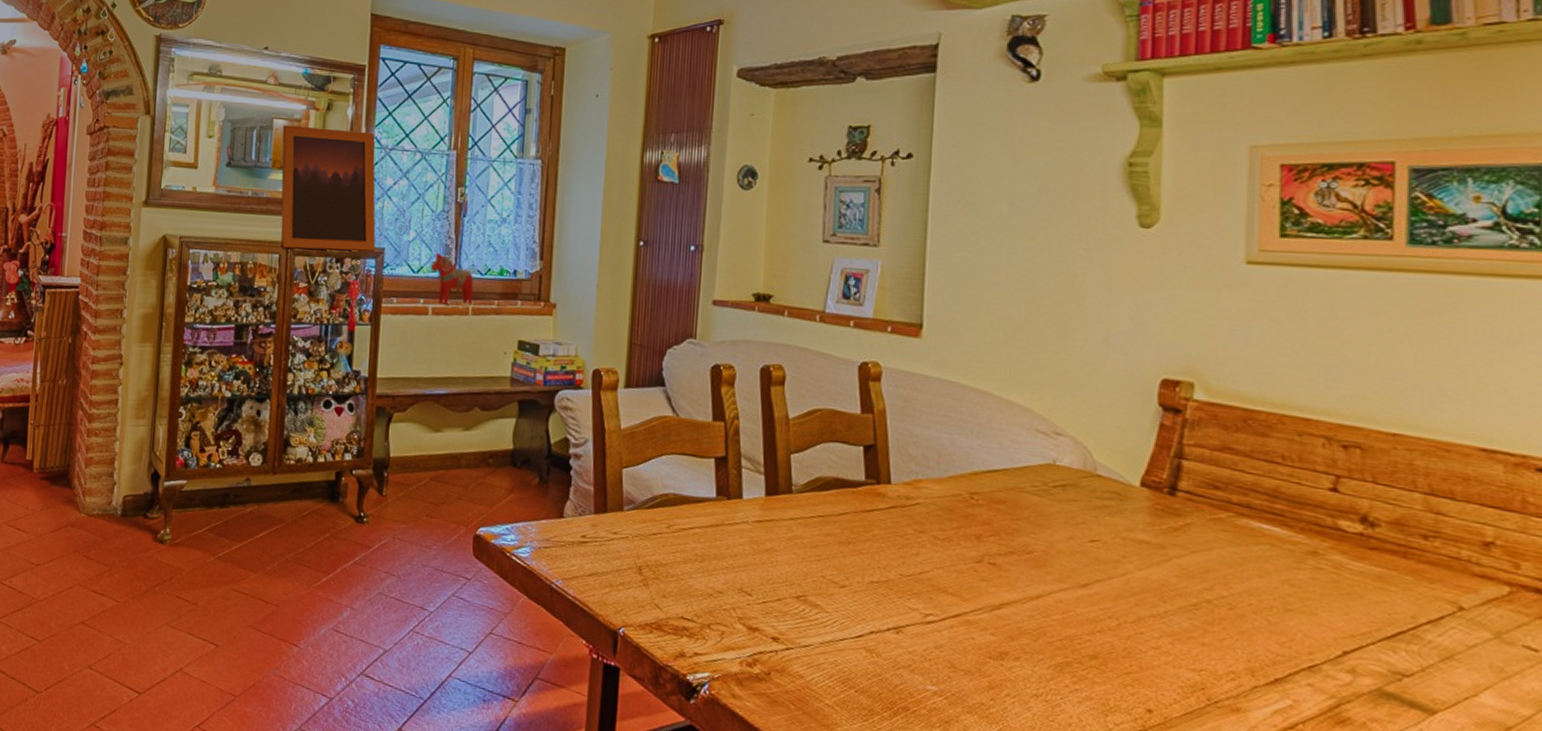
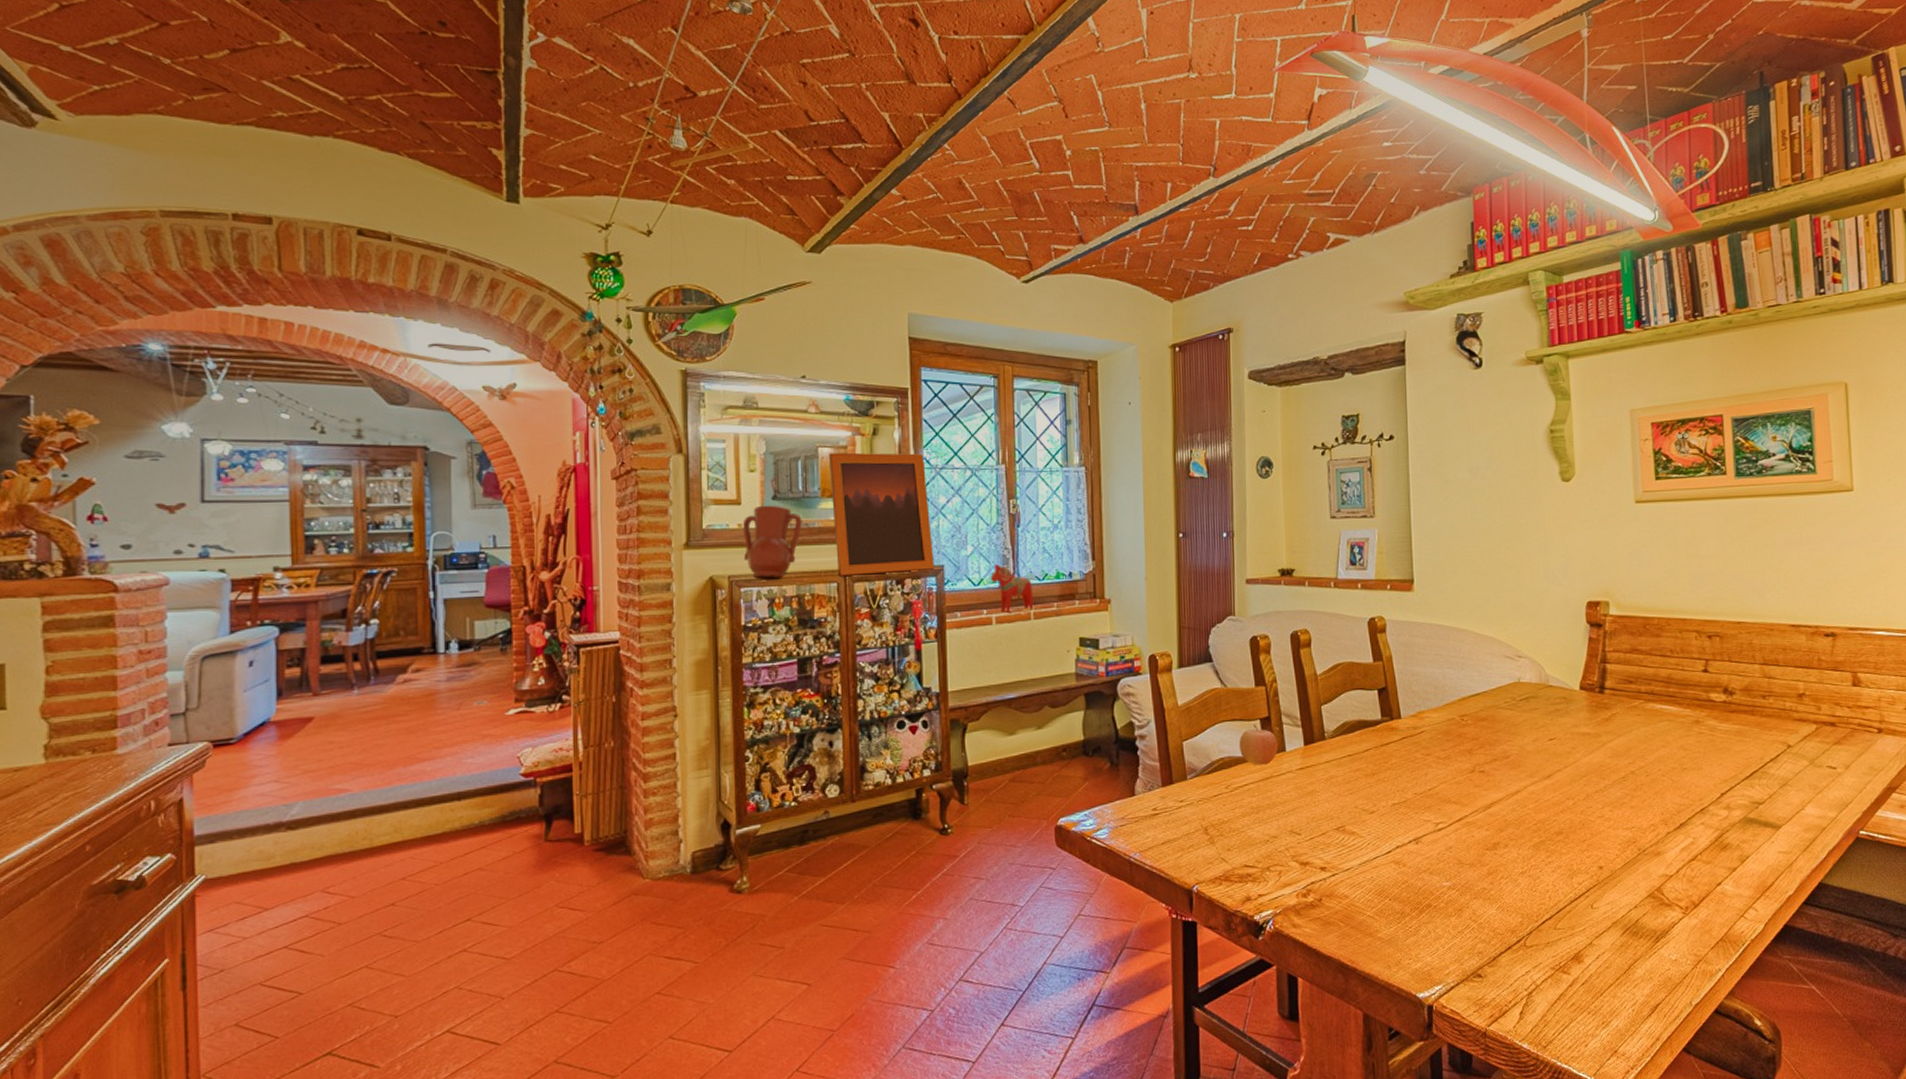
vase: none [196,171,252,246] -> present [742,505,802,581]
fruit: none [687,462,734,510] -> present [1238,724,1278,765]

